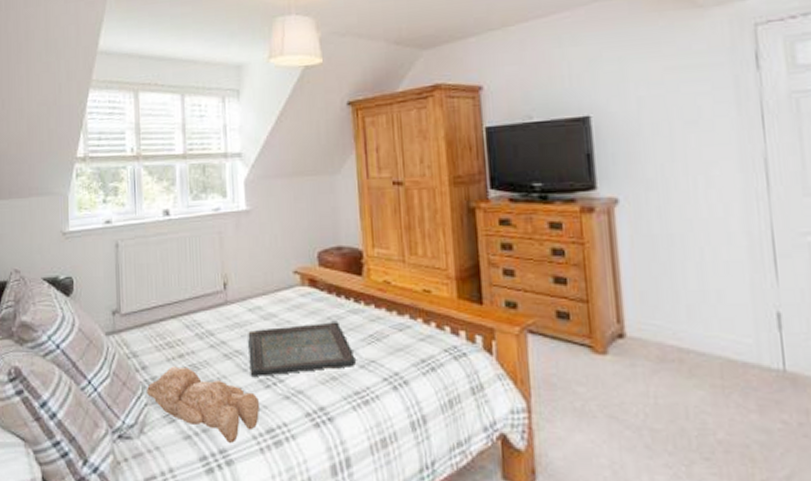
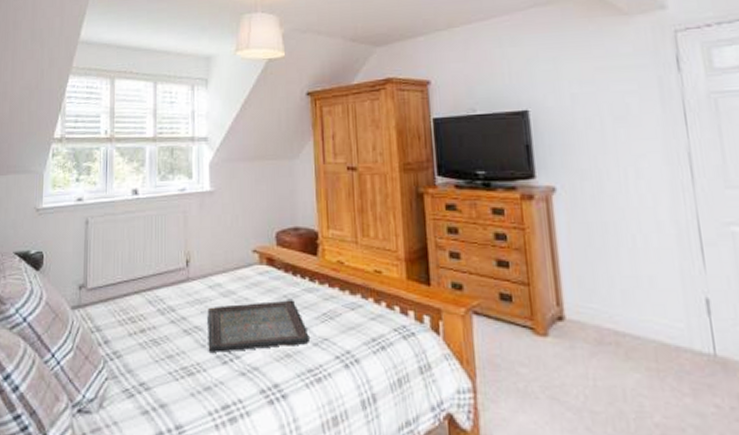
teddy bear: present [147,366,260,443] -> none [108,341,217,419]

